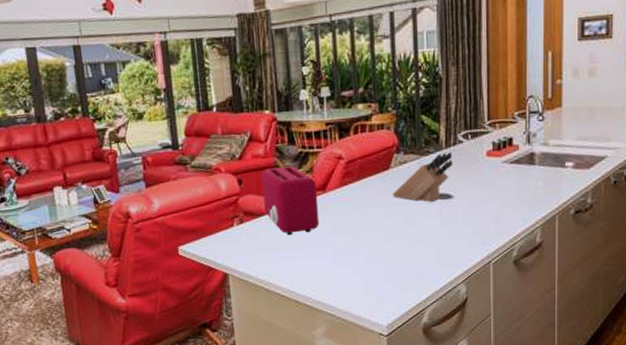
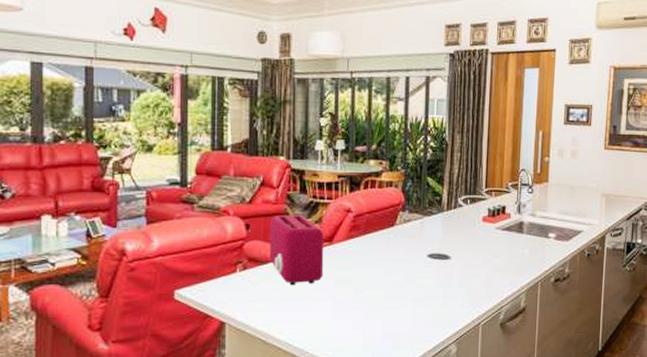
knife block: present [392,152,453,203] -> none [395,214,453,262]

